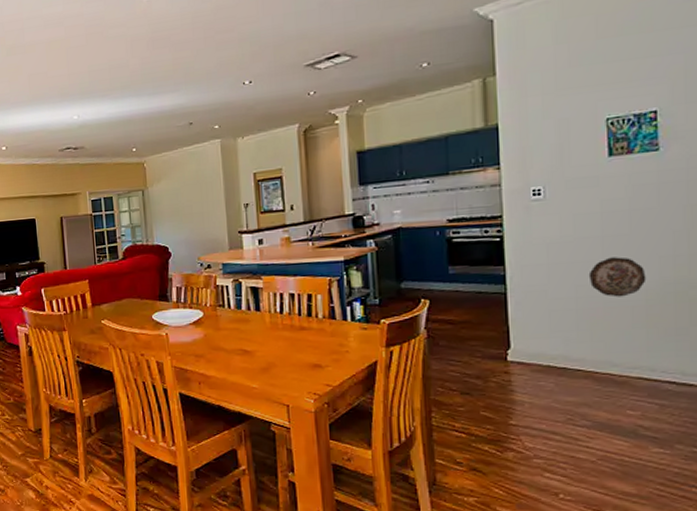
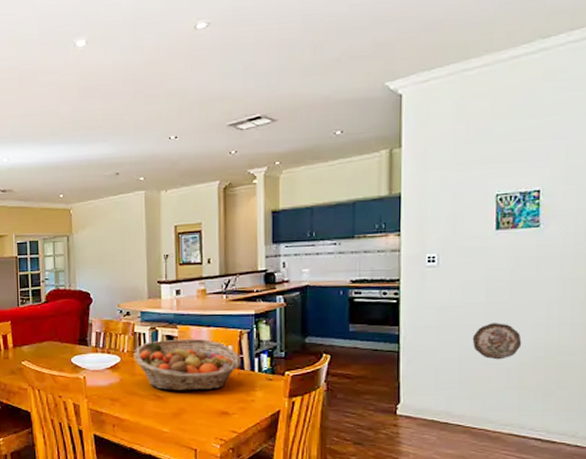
fruit basket: none [218,289,332,345] -> present [135,338,241,391]

